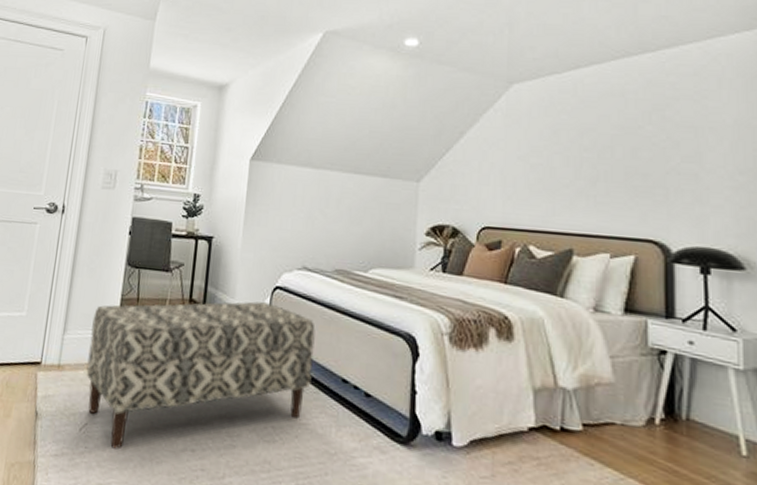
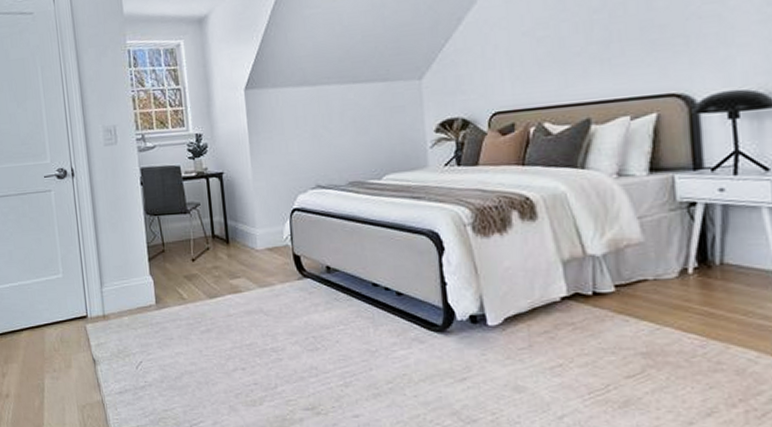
bench: present [86,301,315,449] -> none [125,226,344,379]

